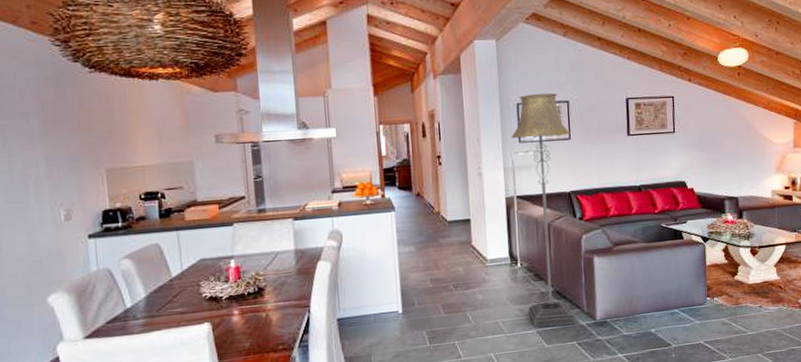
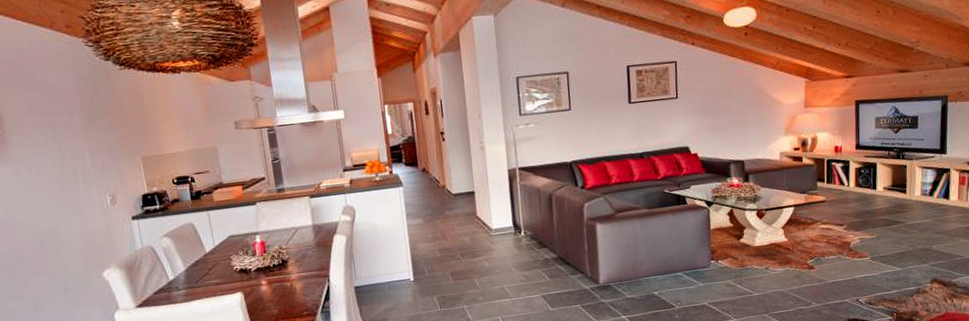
floor lamp: present [511,92,577,328] -> none [511,64,580,292]

